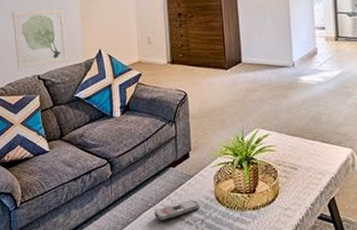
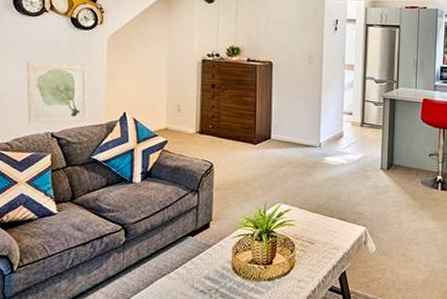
remote control: present [154,200,201,221] -> none [168,270,216,289]

